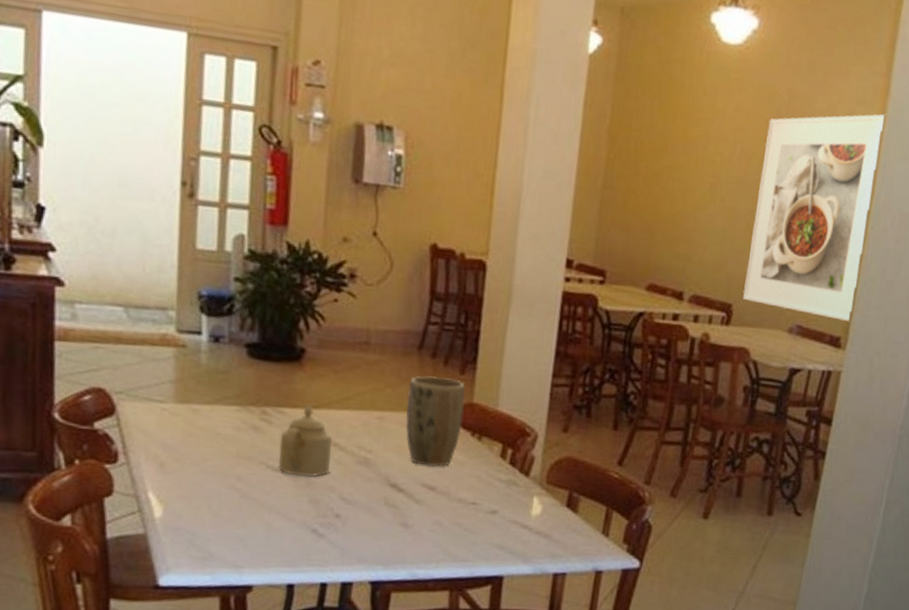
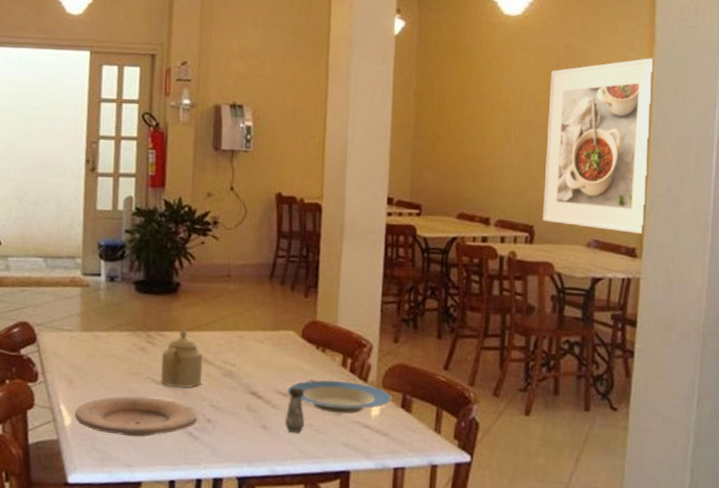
plate: none [167,484,324,534] -> present [75,396,198,437]
plant pot: present [405,376,465,467] -> none [261,300,310,376]
salt shaker: none [429,479,454,533] -> present [284,386,305,433]
plate: none [433,472,558,512] -> present [286,380,393,414]

